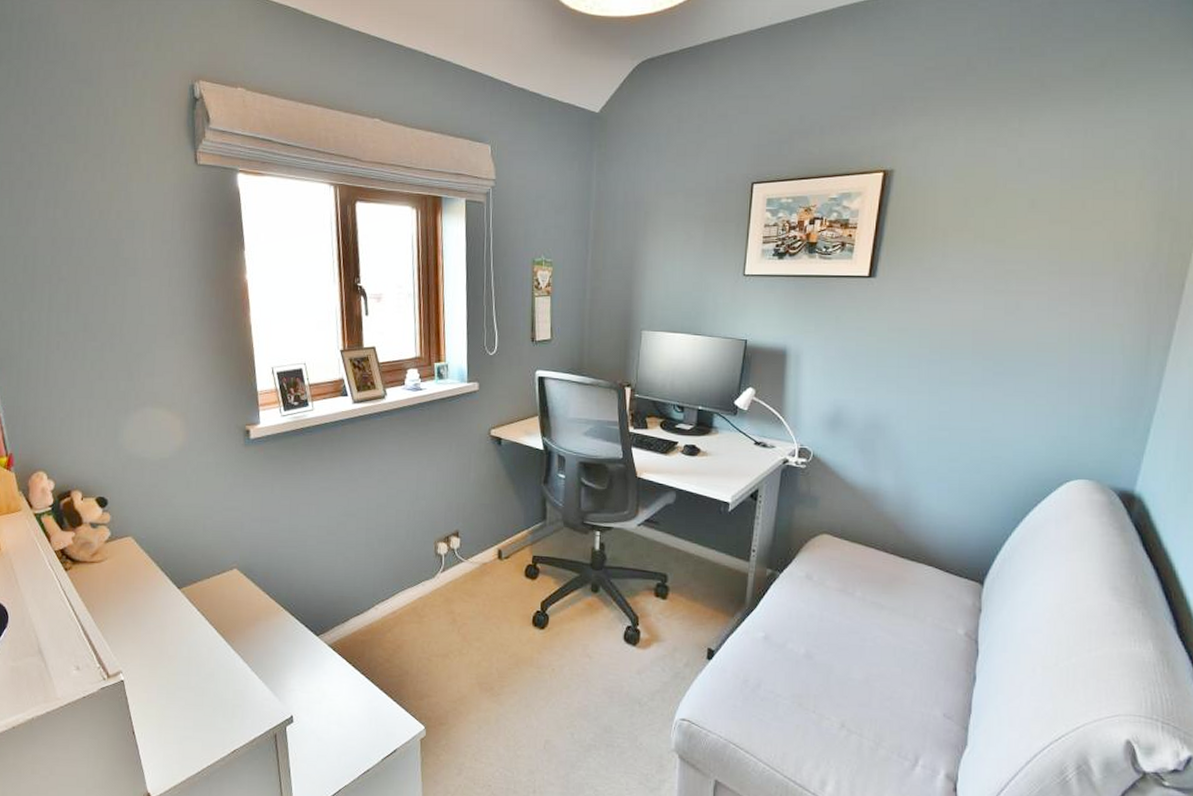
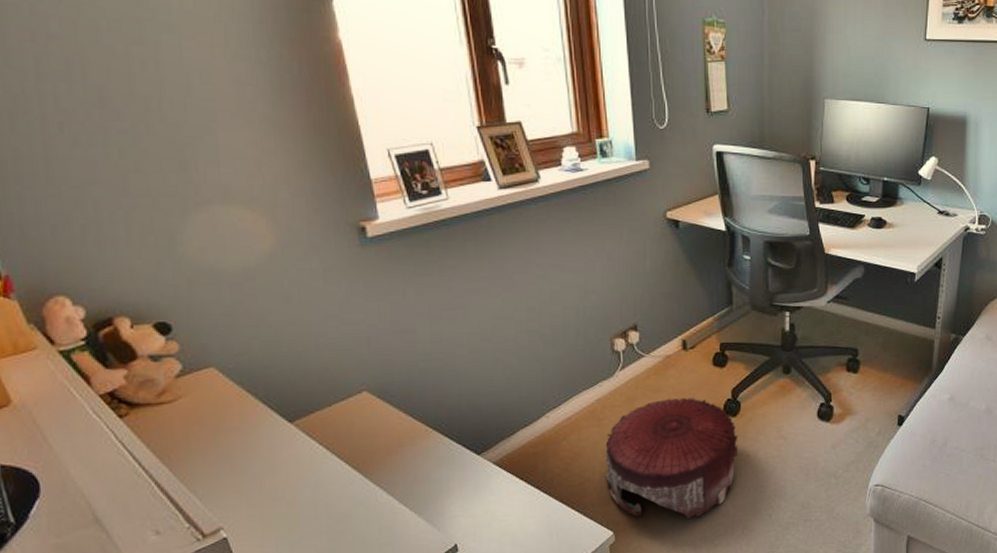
pouf: none [421,603,545,725] -> present [605,398,738,519]

